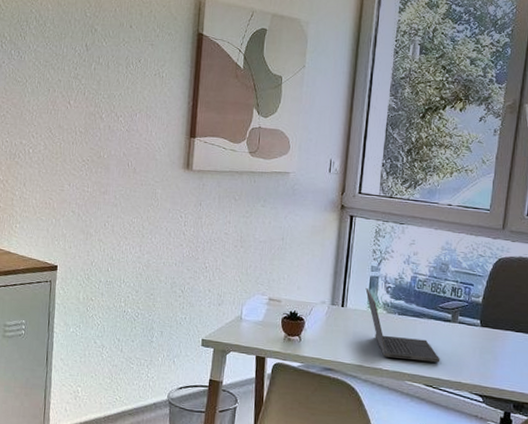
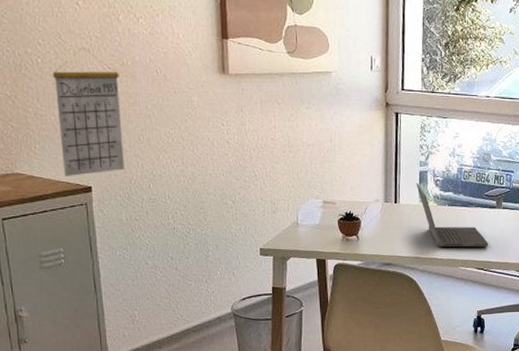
calendar: none [36,140,96,255] -> present [52,46,125,176]

